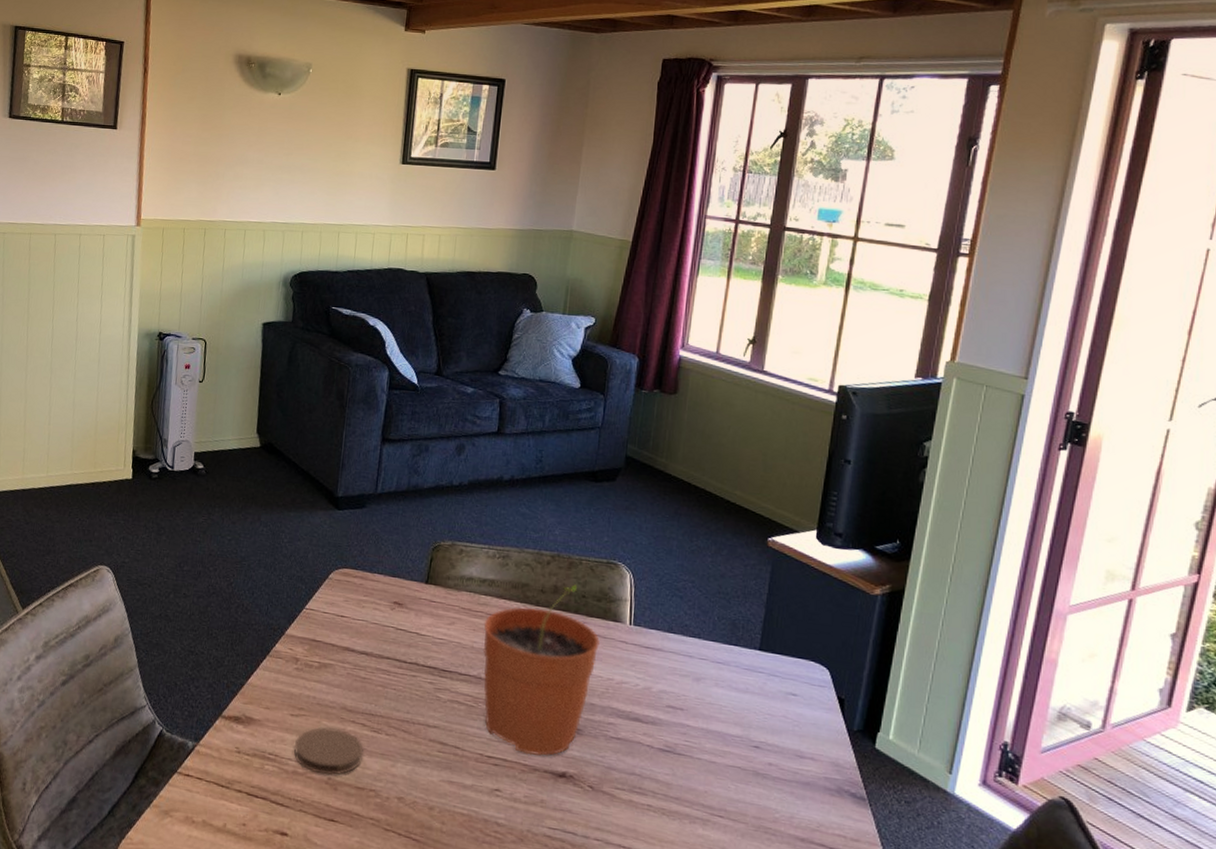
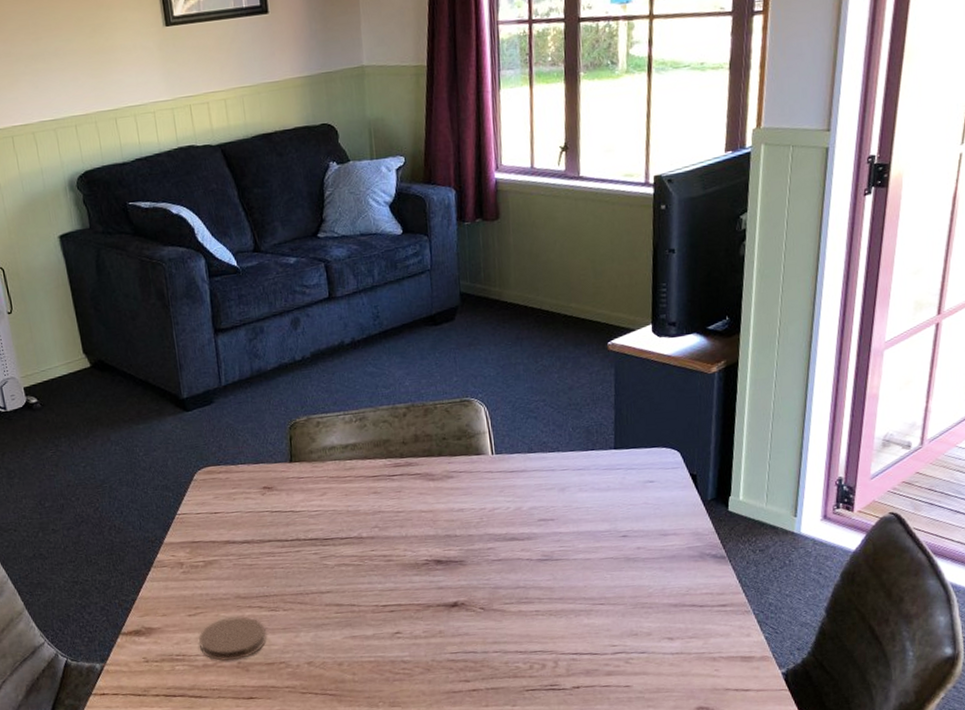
plant pot: present [482,584,600,756] -> none [354,429,467,595]

